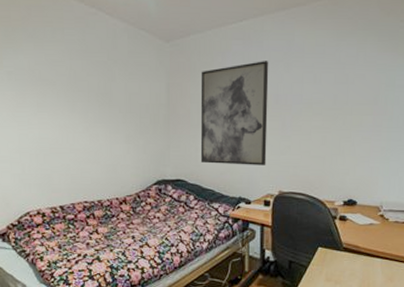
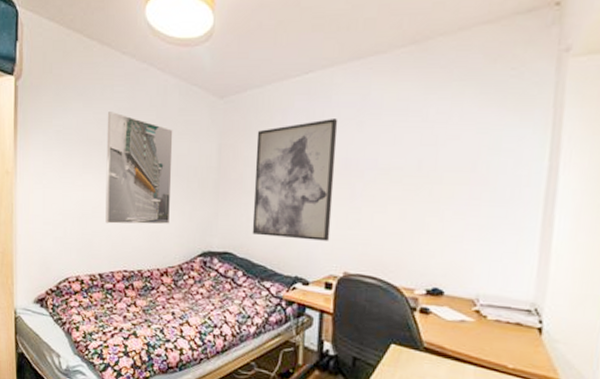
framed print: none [59,53,126,159] -> present [105,112,173,224]

